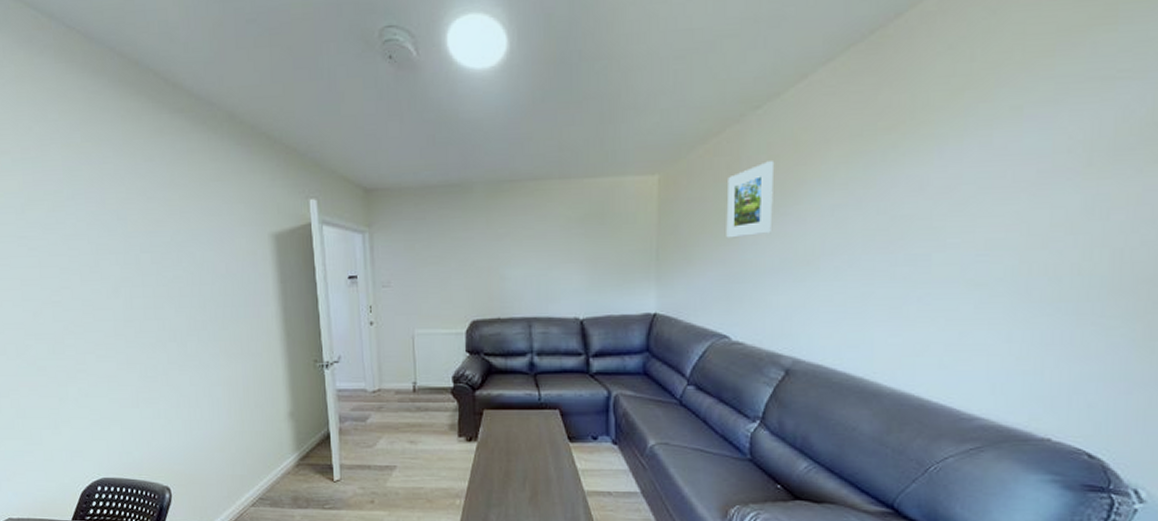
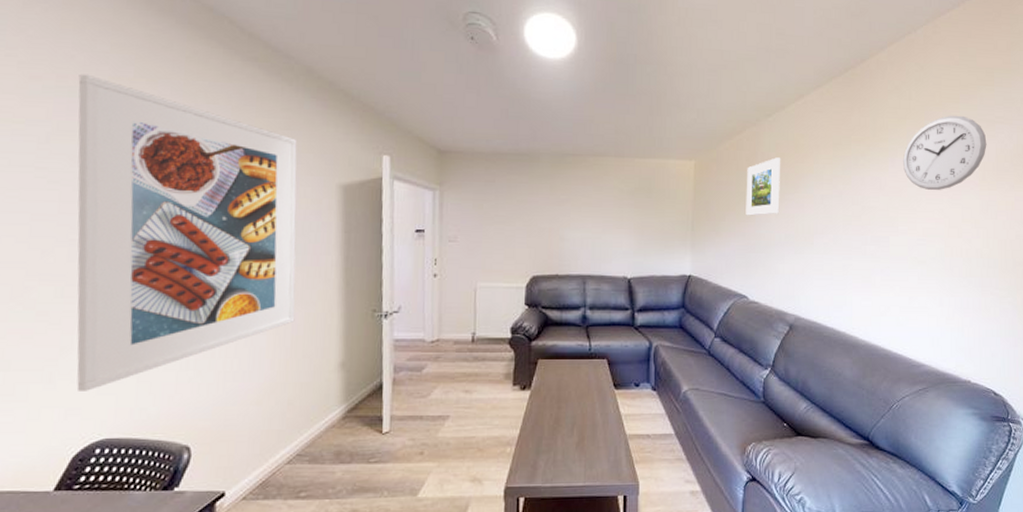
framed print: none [38,144,245,437] -> present [76,74,297,391]
wall clock: none [958,75,1099,186] -> present [903,115,987,190]

